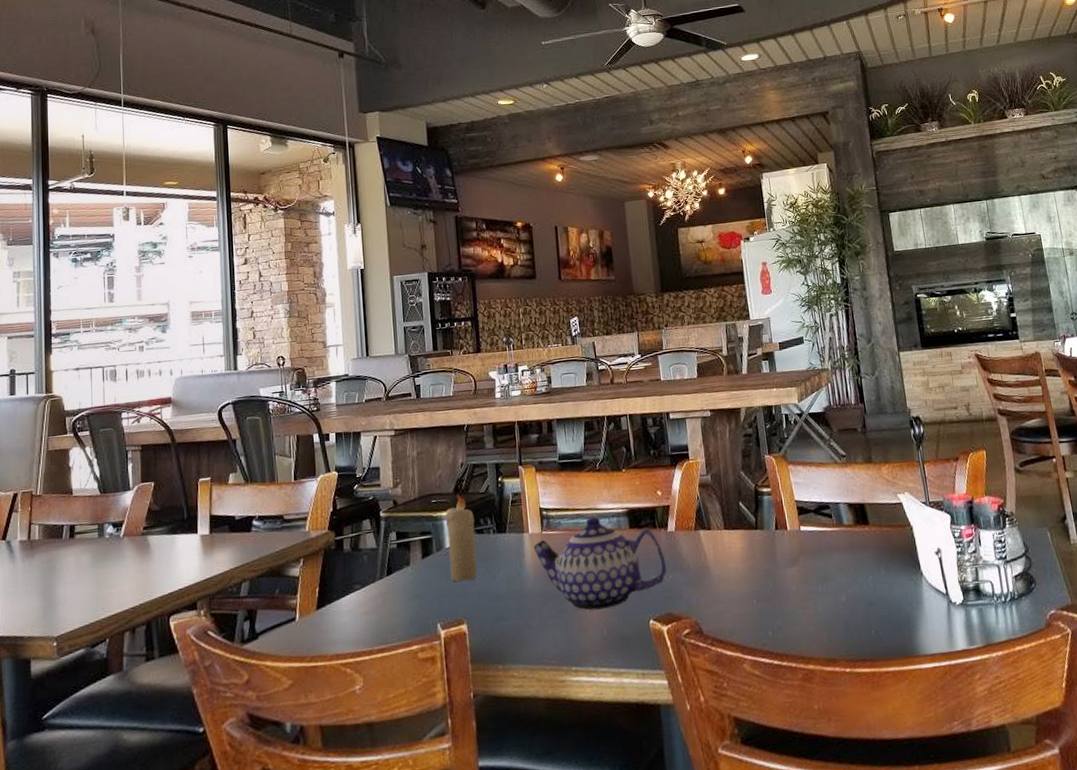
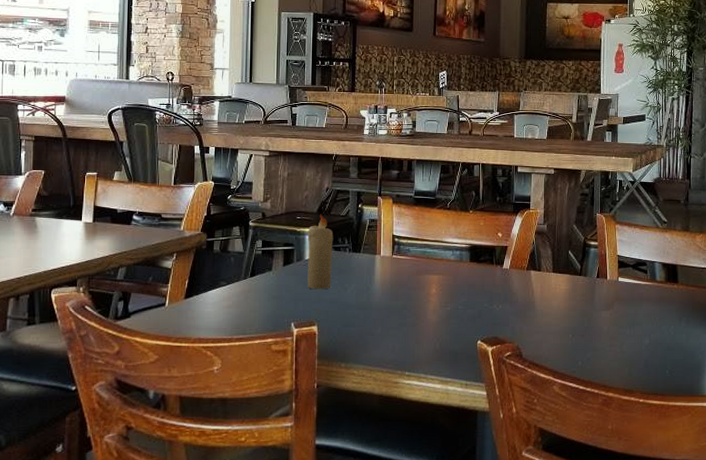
teapot: present [533,516,667,611] -> none [383,248,498,328]

